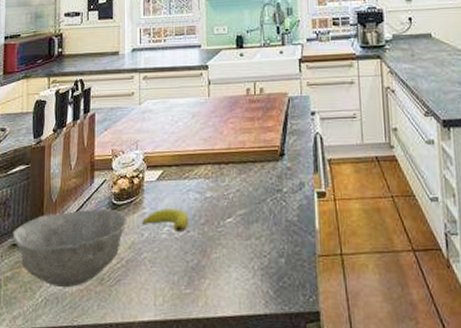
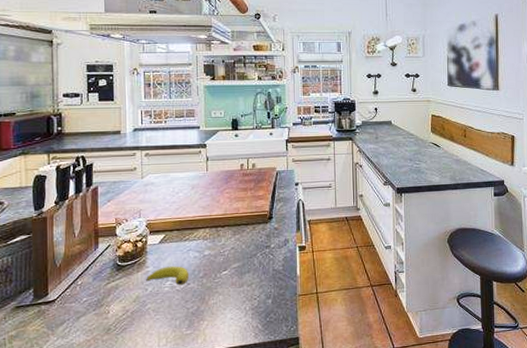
bowl: present [12,208,127,288] -> none [15,269,131,340]

